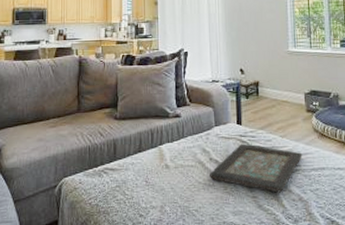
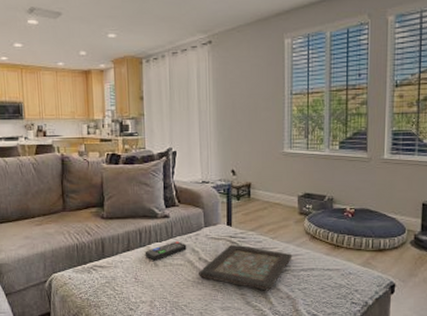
remote control: none [156,141,198,162] -> present [145,241,187,261]

